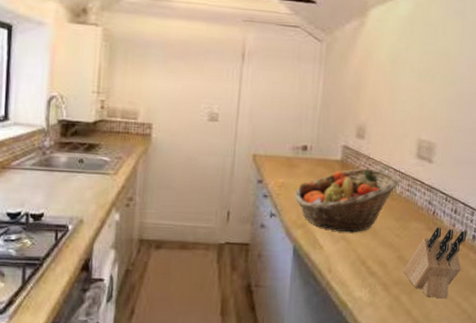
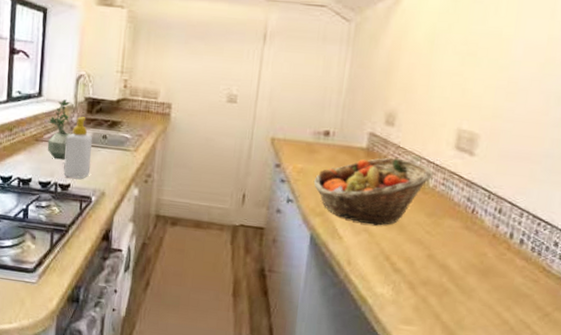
potted plant: none [15,123,42,188] -> present [47,99,70,160]
soap bottle: none [35,140,68,207] -> present [63,117,93,179]
knife block: present [403,227,466,299] -> none [433,227,512,306]

